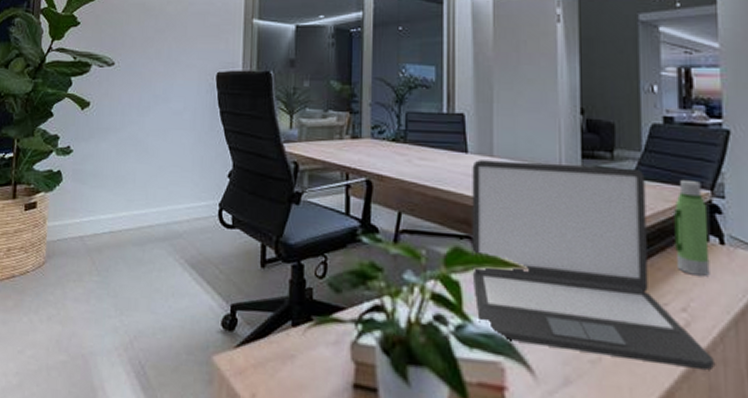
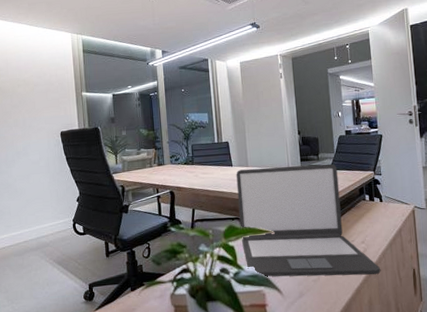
water bottle: present [674,181,710,276] -> none [354,167,376,222]

